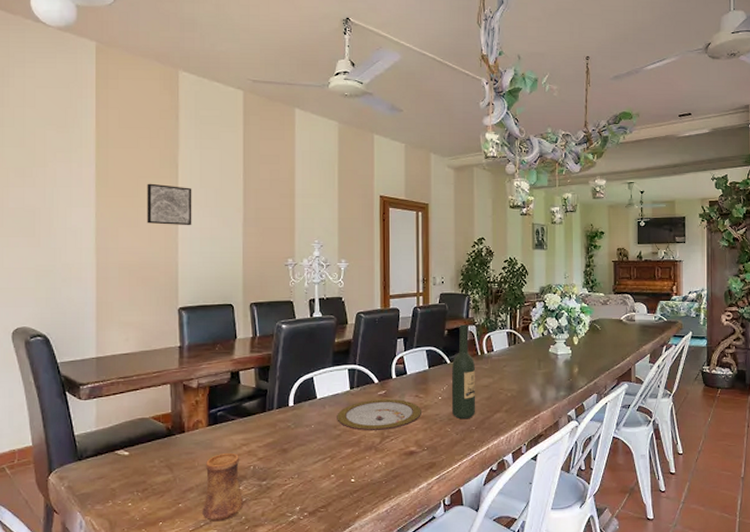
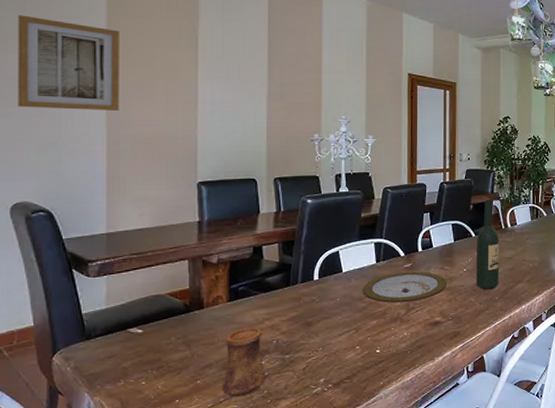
wall art: none [18,150,107,240] -> present [18,15,119,112]
wall art: present [147,183,192,226] -> none [163,54,213,99]

